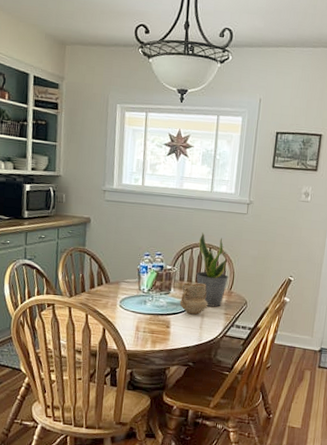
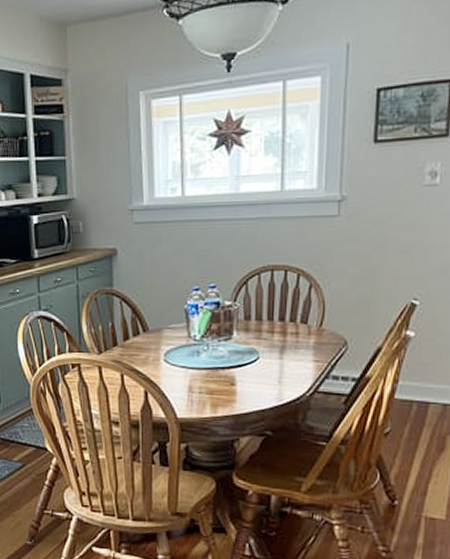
mug: present [179,282,208,315] -> none [247,321,288,365]
potted plant: present [196,232,229,307] -> none [268,250,317,353]

